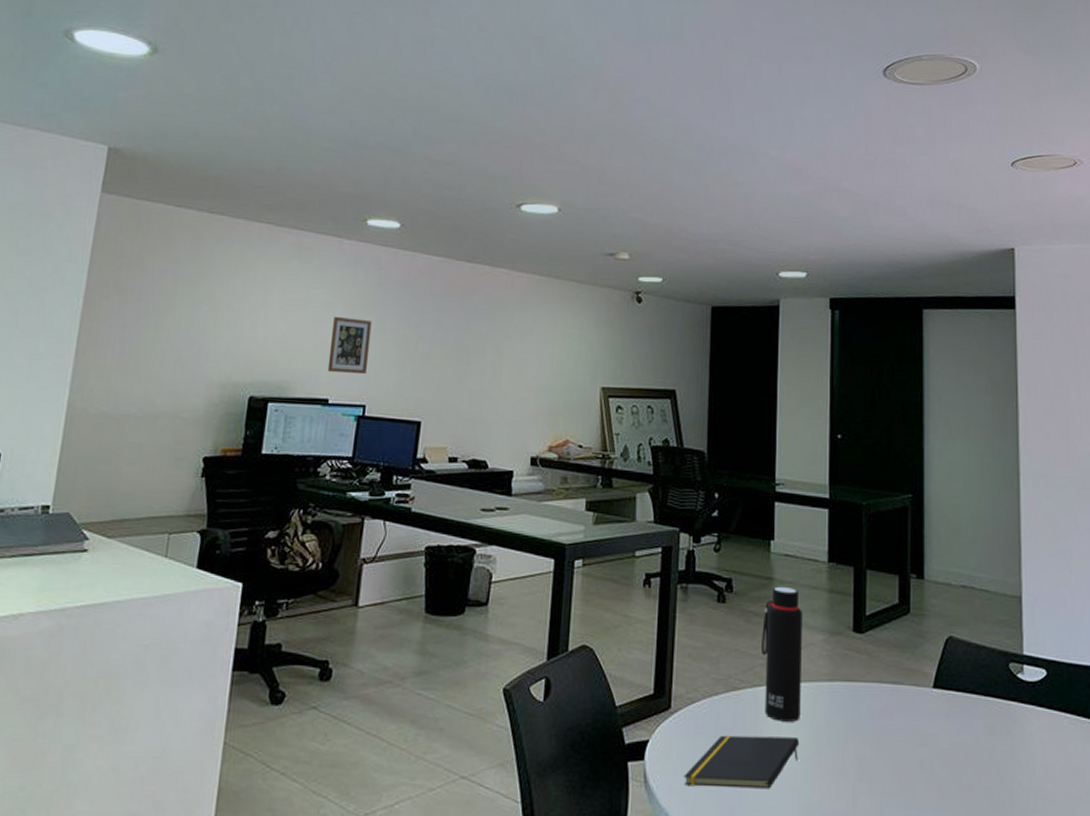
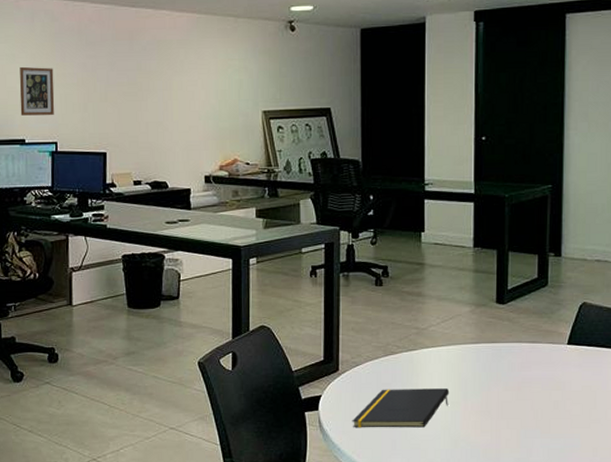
water bottle: present [761,586,802,722] -> none [415,269,451,376]

